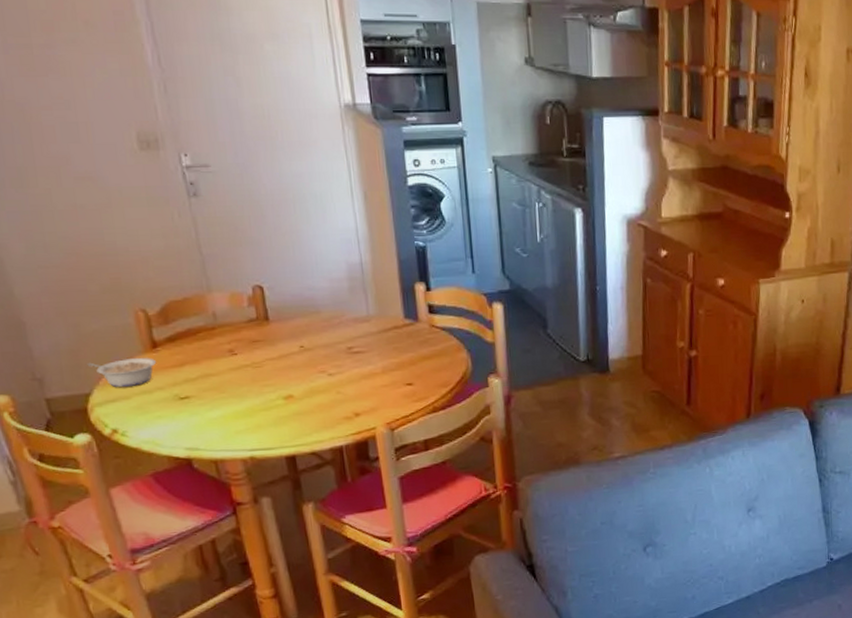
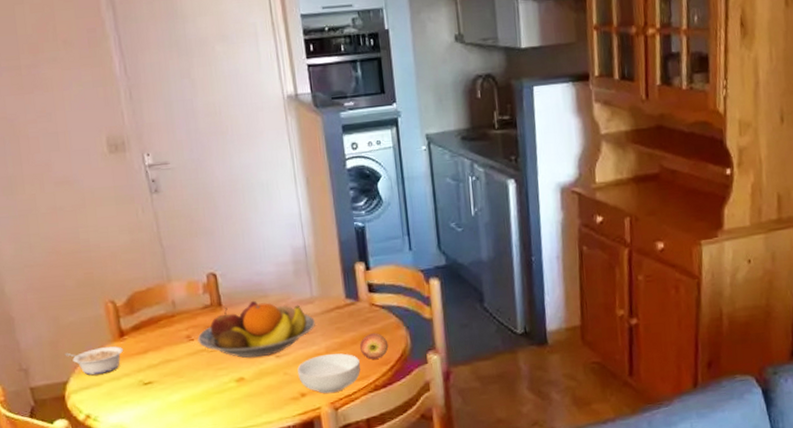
fruit bowl: none [241,316,371,376] -> present [197,300,315,359]
cereal bowl: none [351,374,419,414] -> present [297,353,361,394]
apple: none [419,354,449,381] -> present [360,333,389,359]

